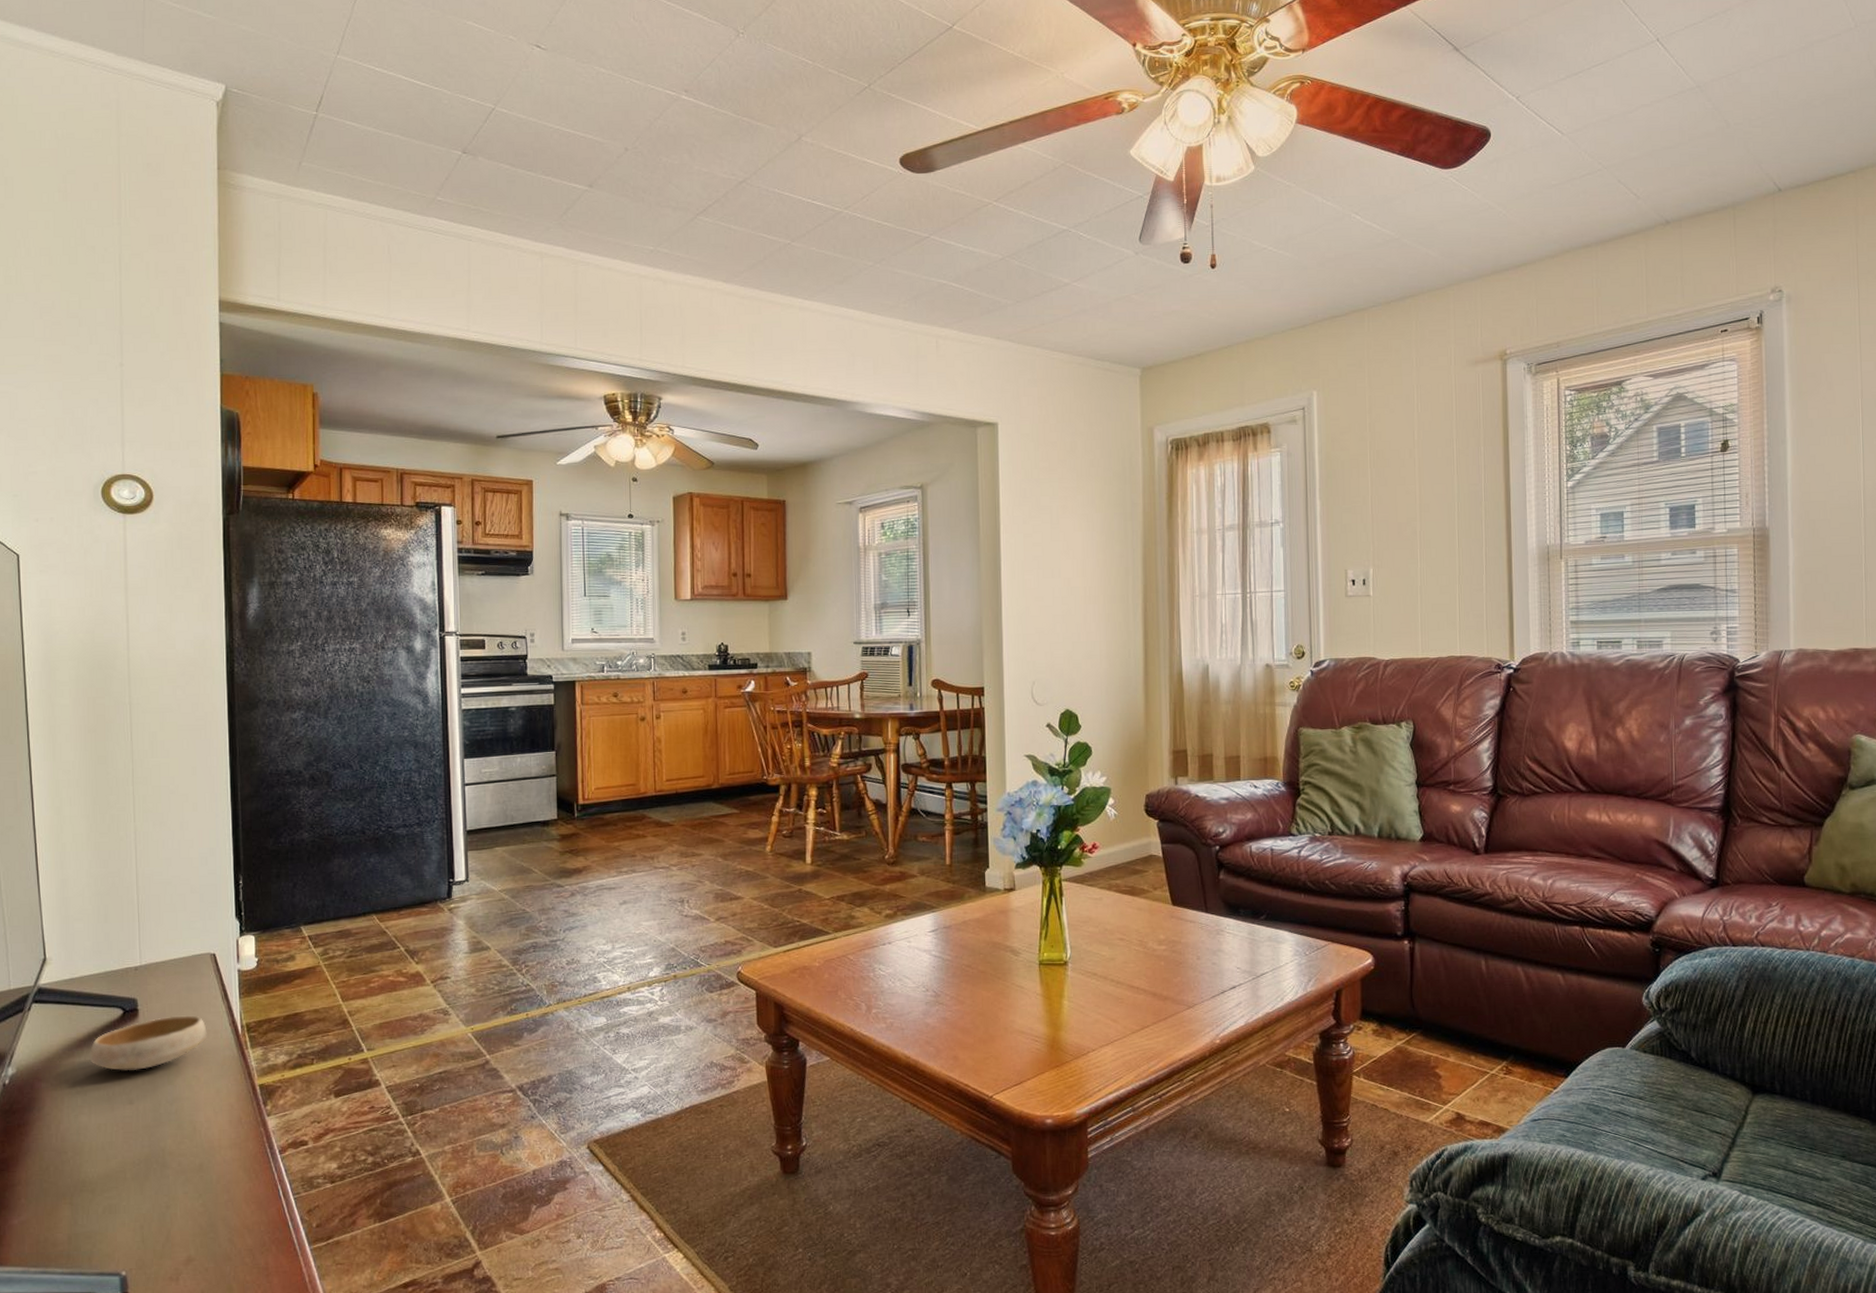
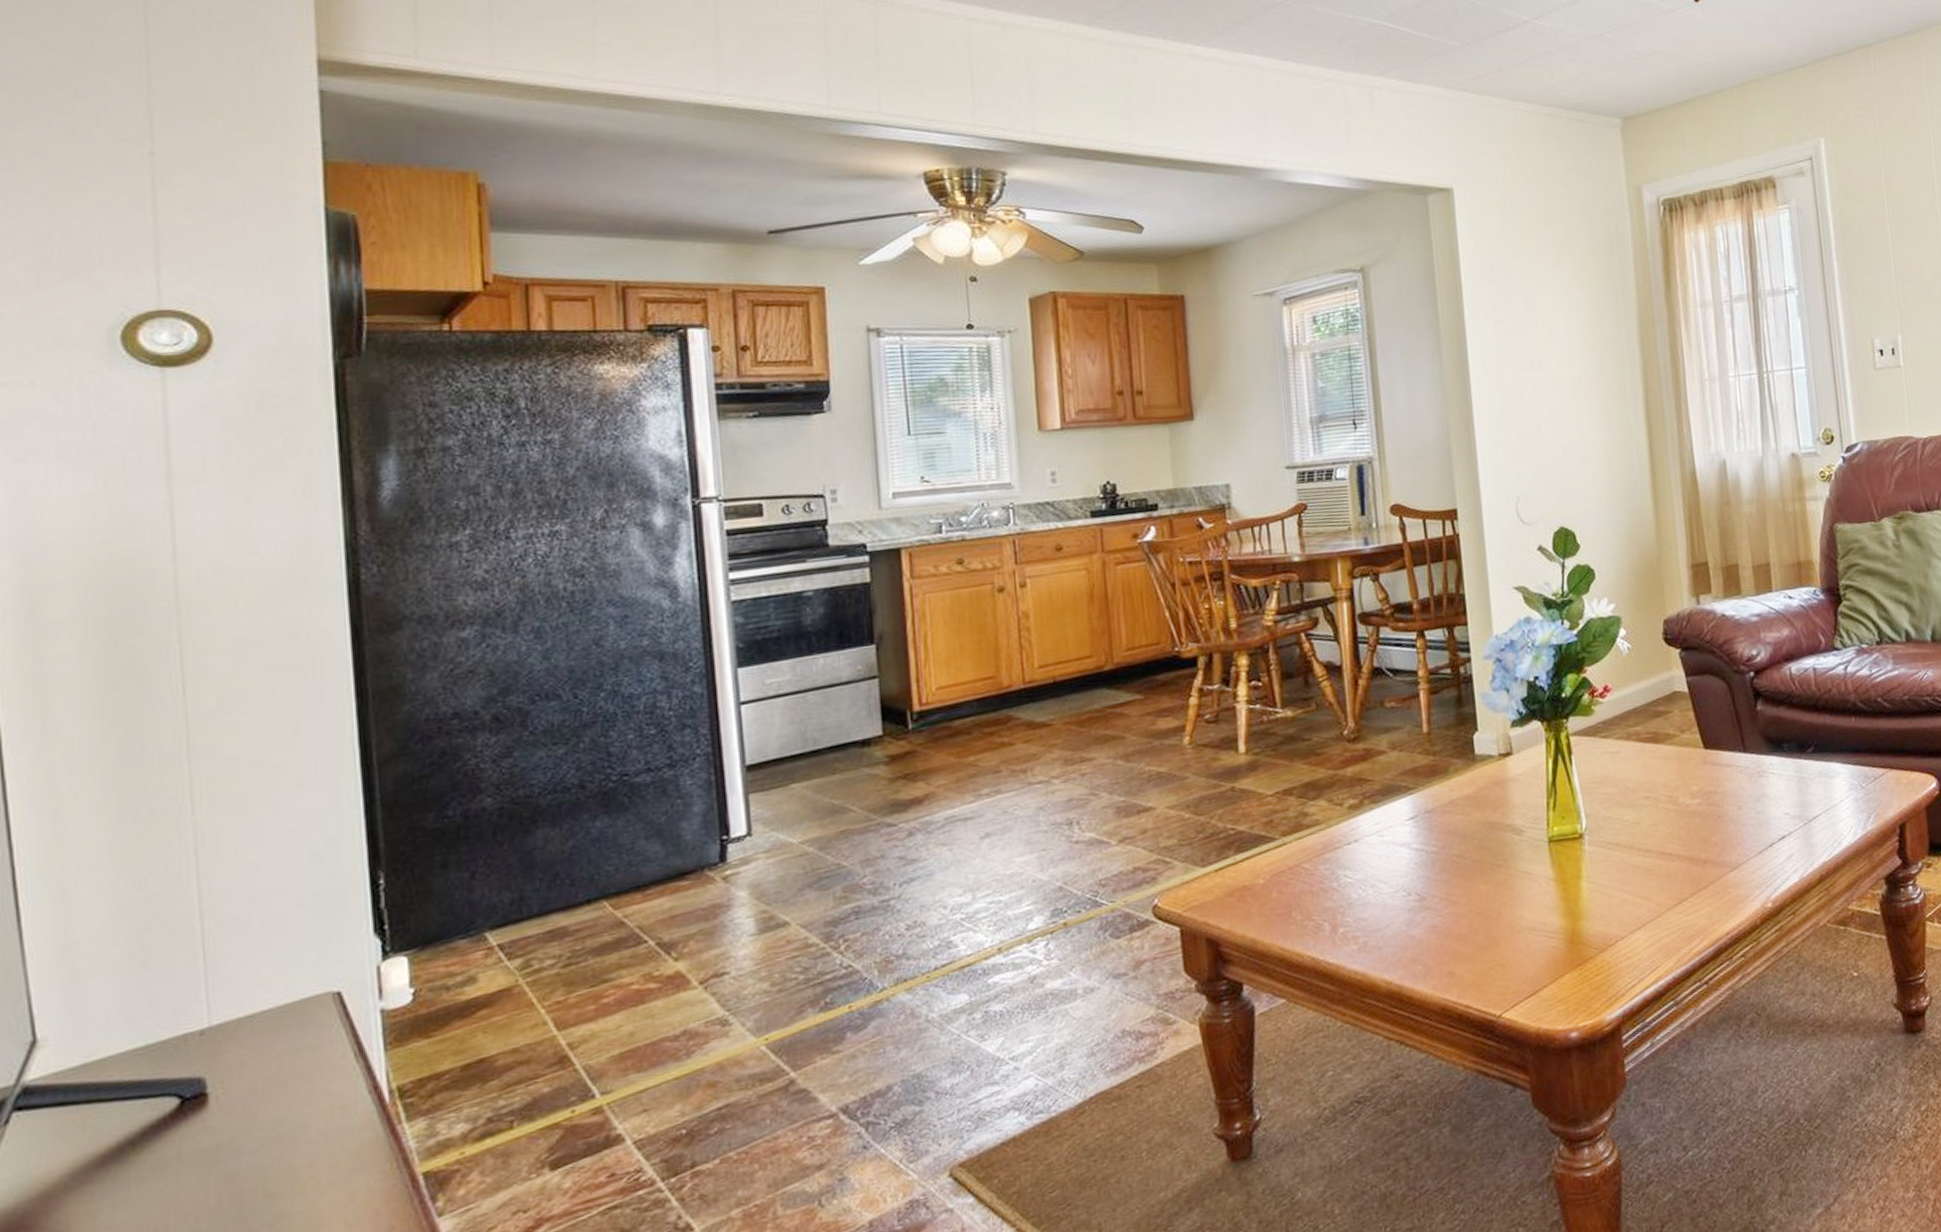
bowl: present [89,1015,207,1071] -> none [120,1088,330,1193]

